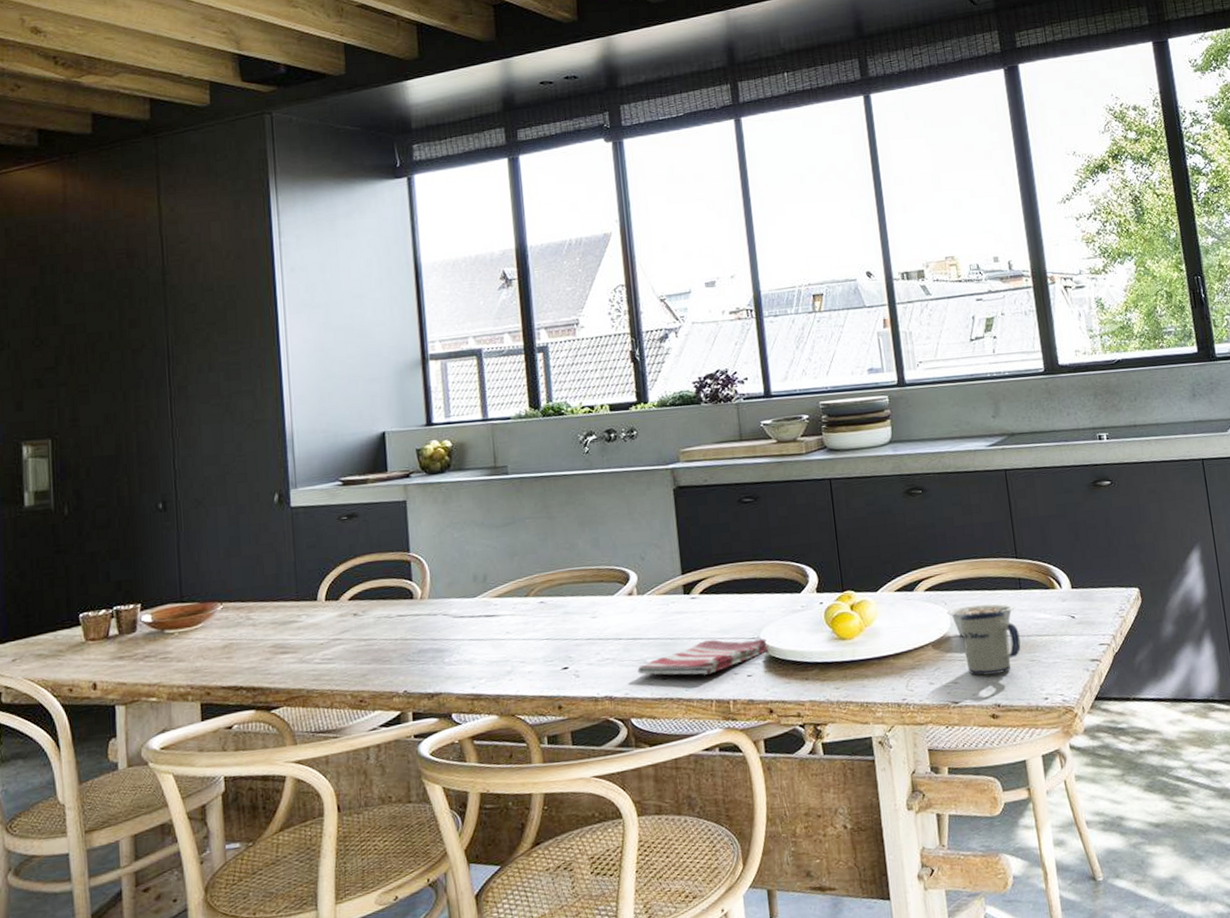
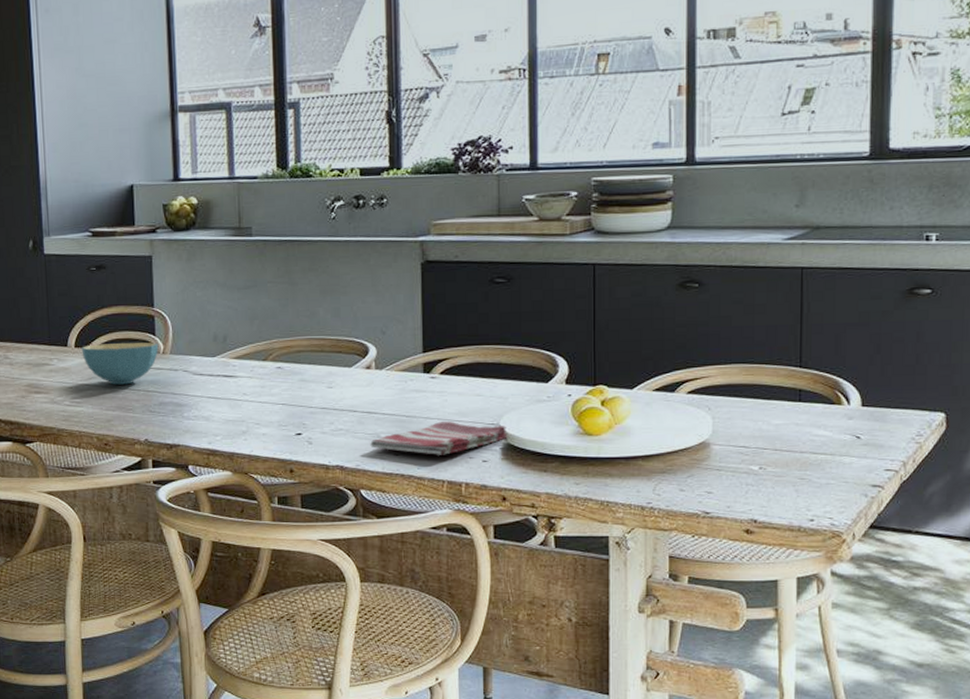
cereal bowl: none [332,588,416,637] -> present [81,342,159,385]
legume: present [947,603,1016,637] -> none [710,413,791,445]
mug: present [960,611,1021,676] -> none [723,422,791,488]

